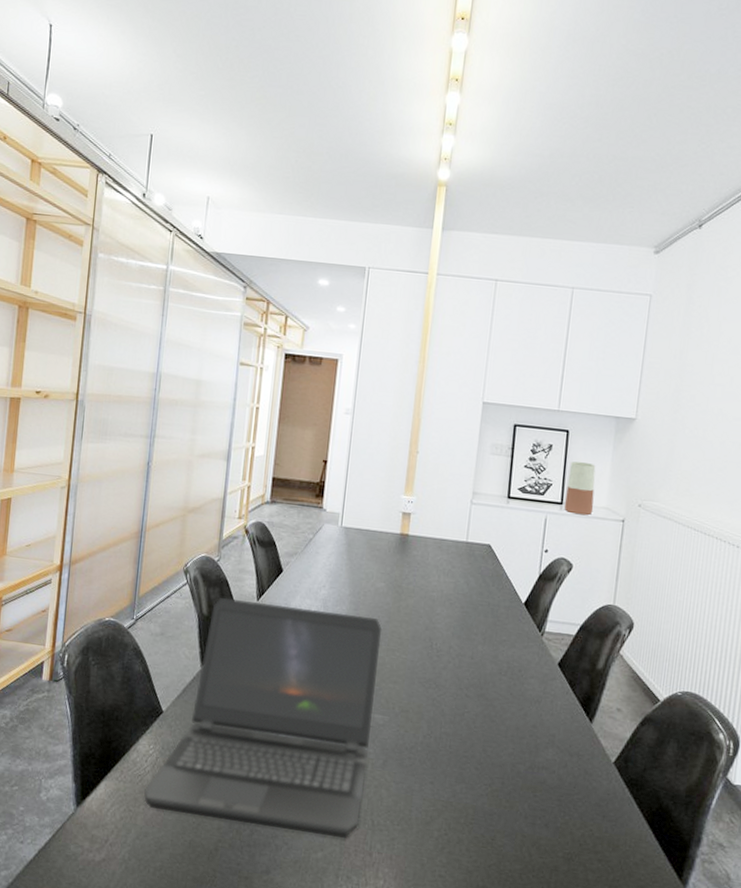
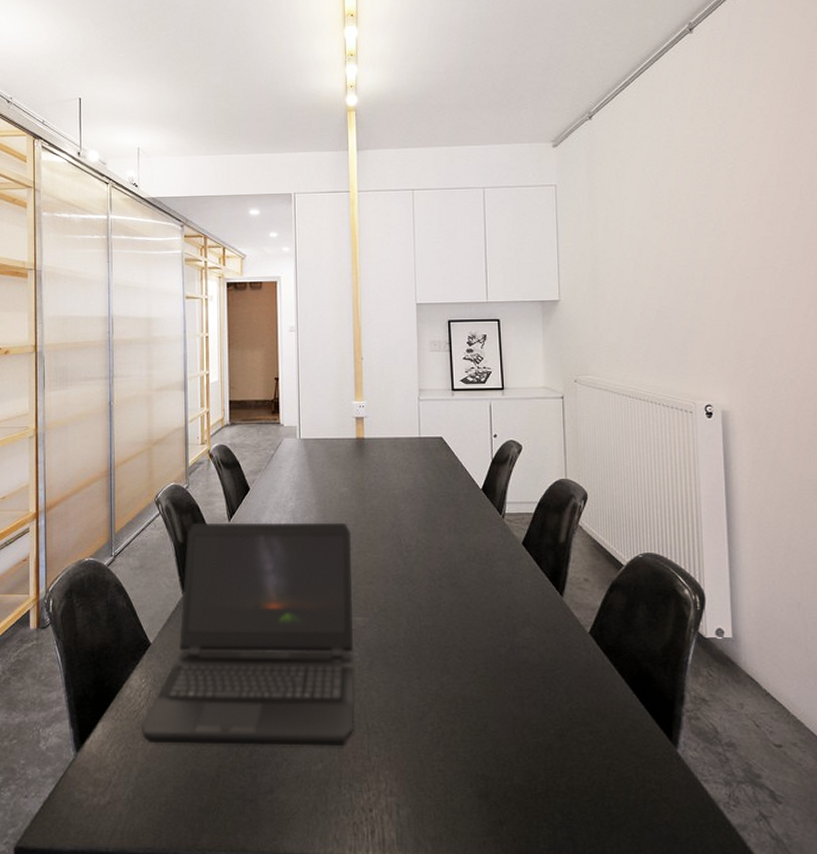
vase: present [563,461,596,516] -> none [505,348,533,397]

